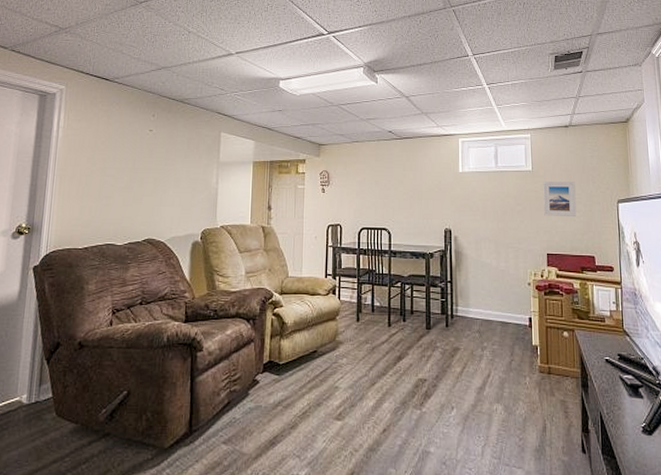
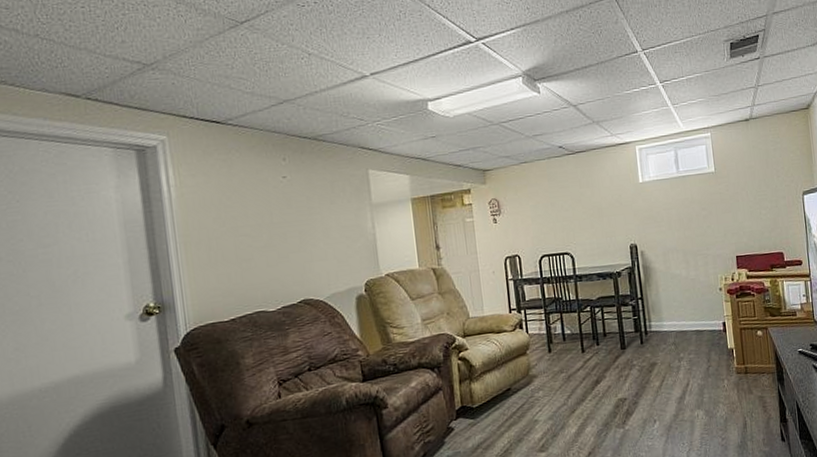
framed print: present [543,181,577,216] -> none [727,177,763,218]

